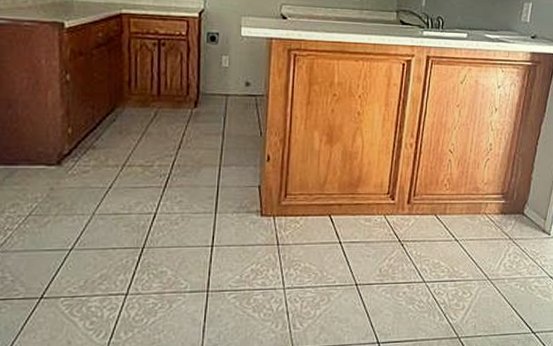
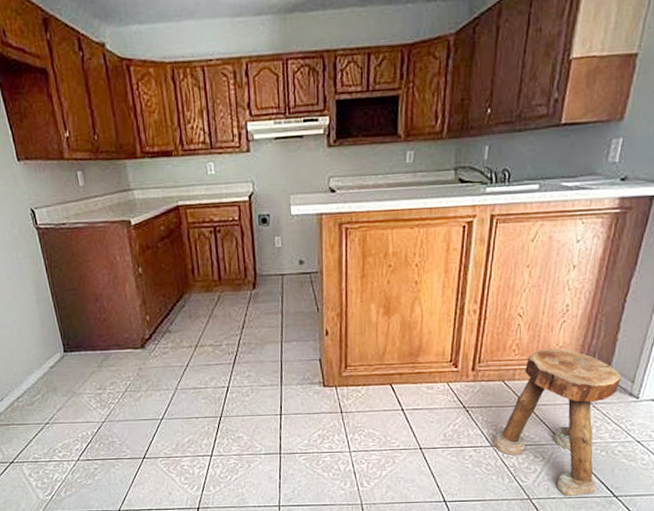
stool: none [425,184,536,334] -> present [493,348,622,496]

